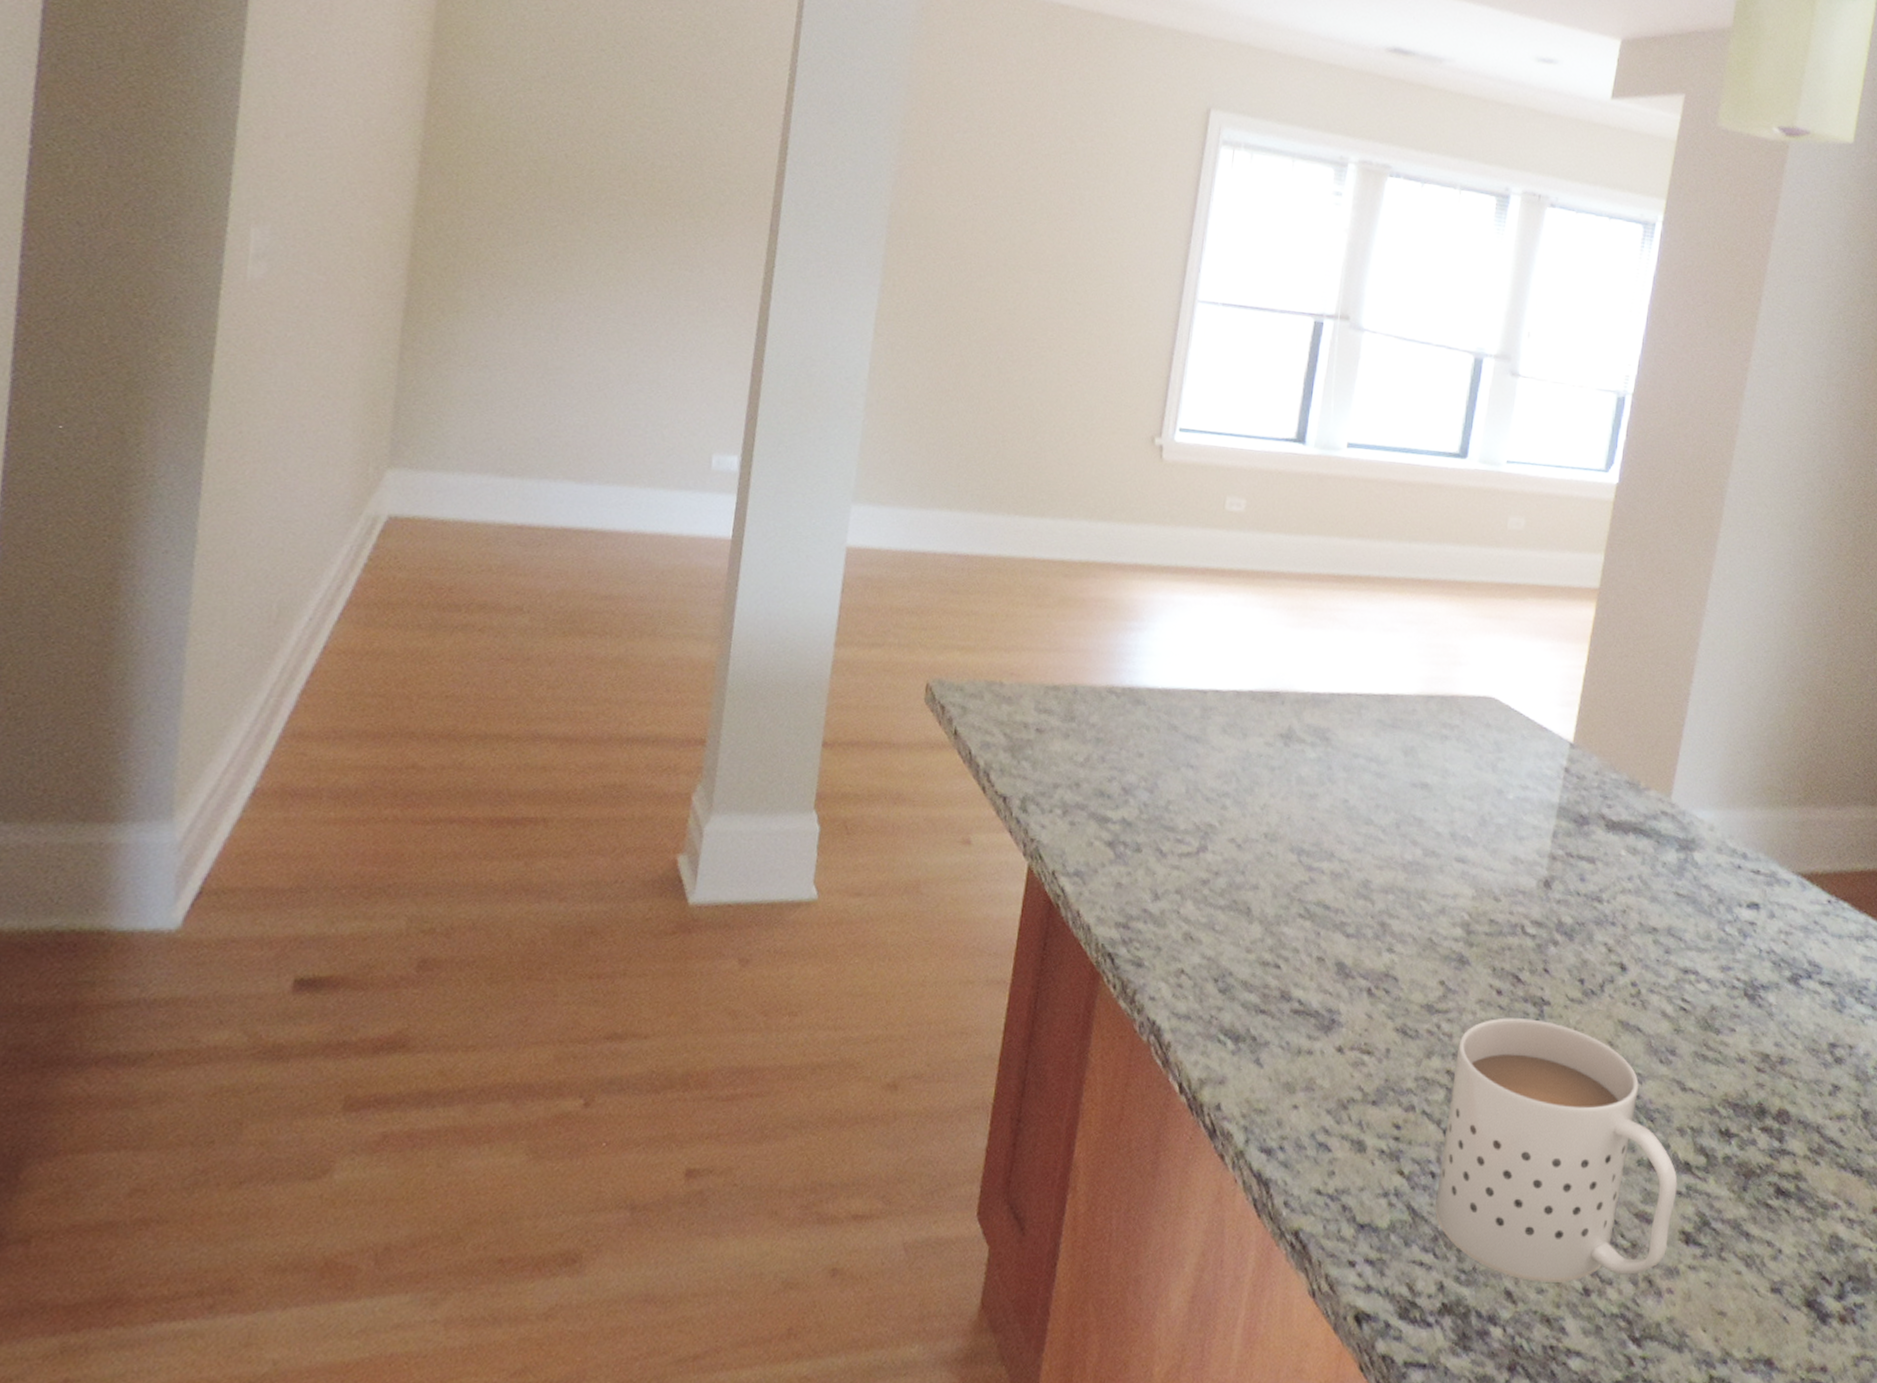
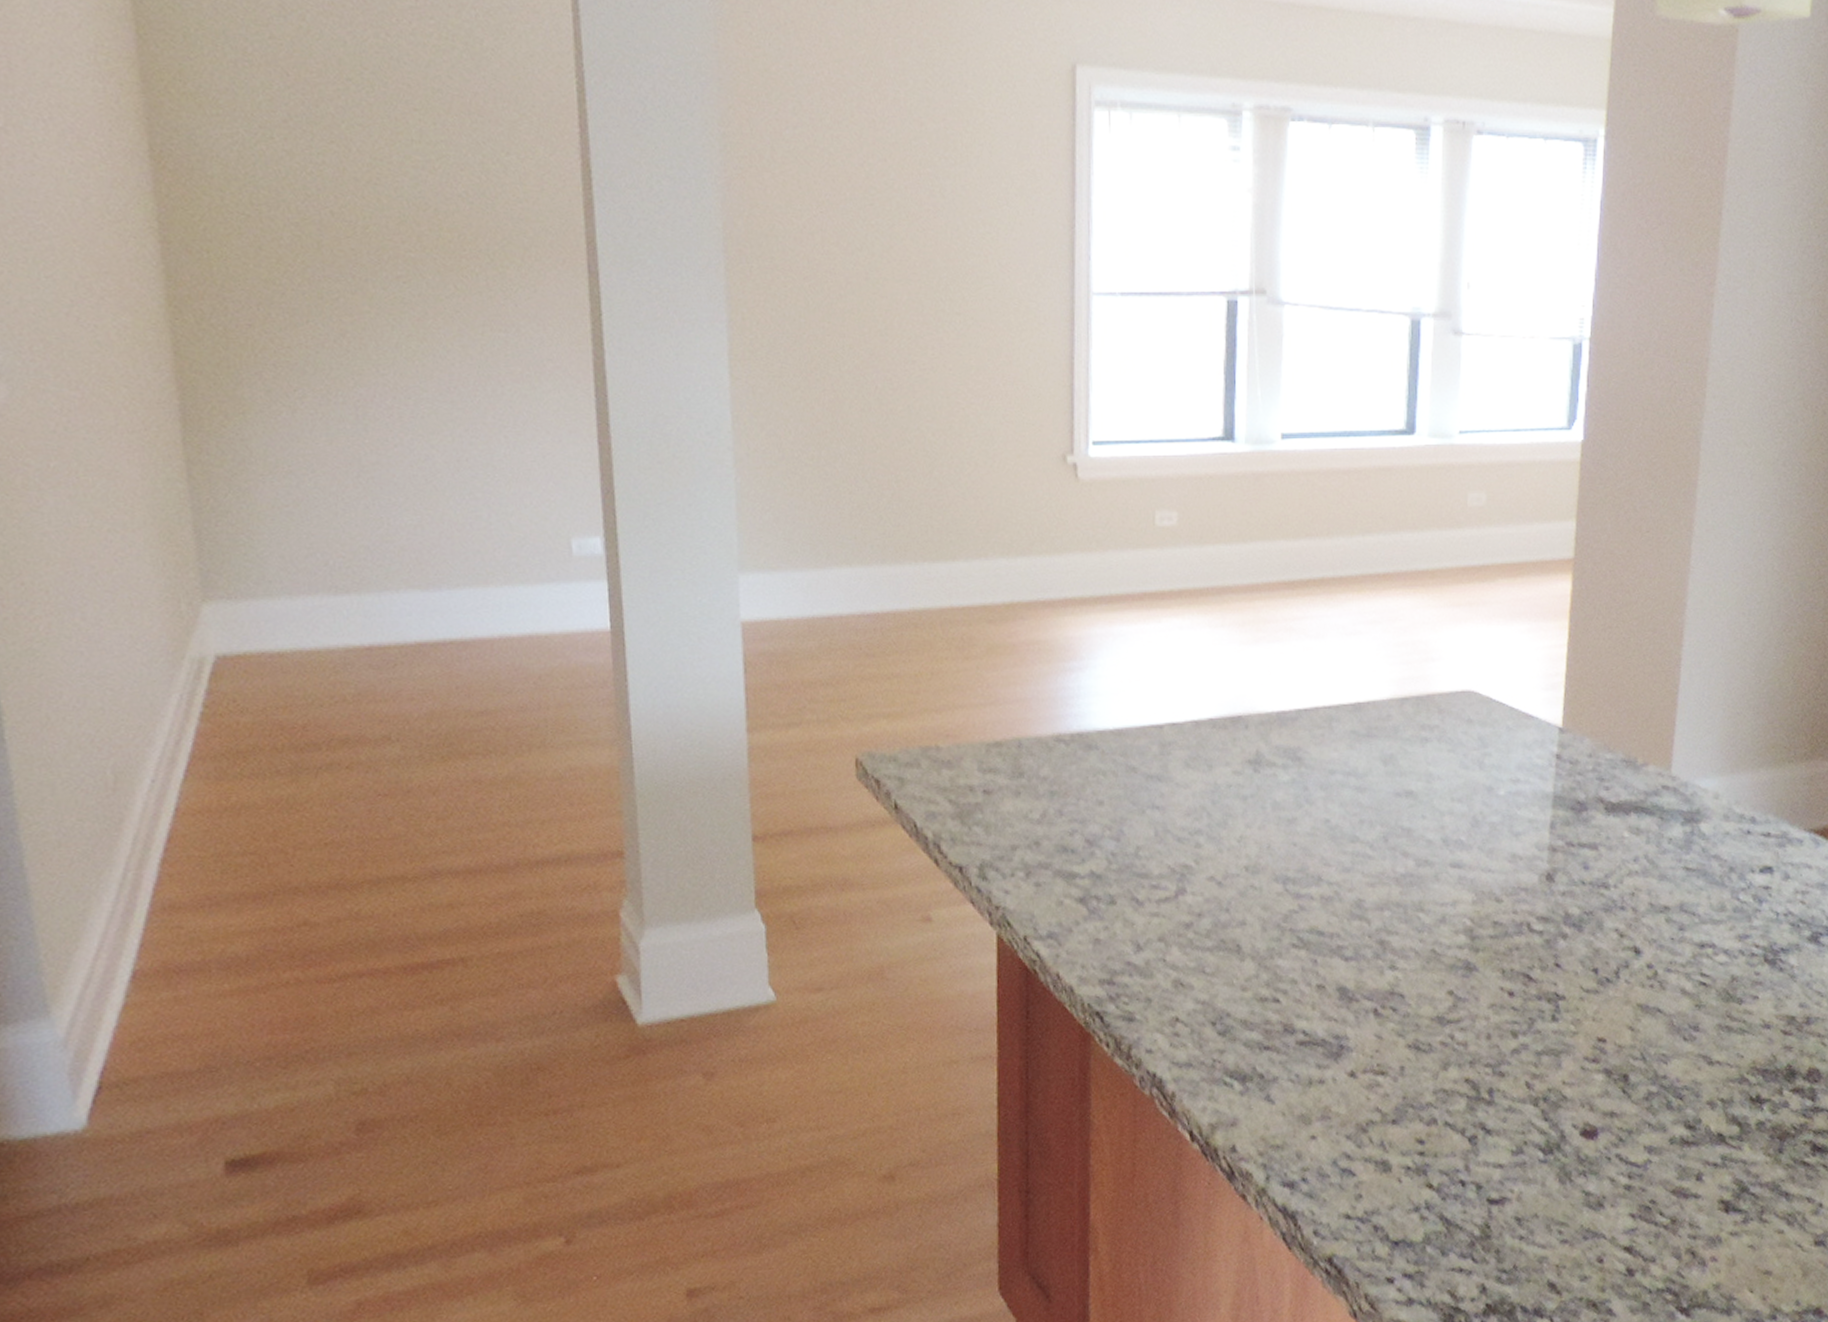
mug: present [1435,1018,1678,1282] -> none [1468,1015,1712,1271]

